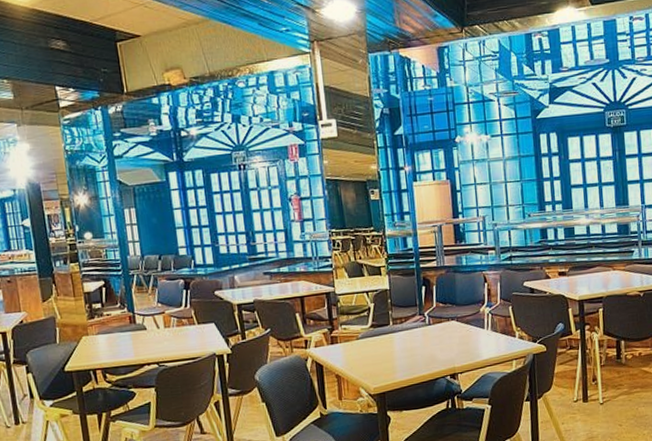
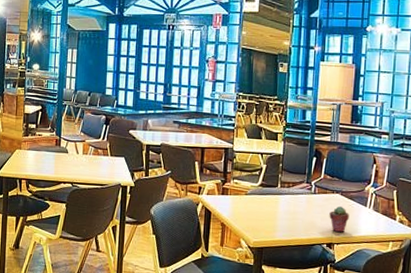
potted succulent: none [448,332,469,361] -> present [329,205,349,232]

